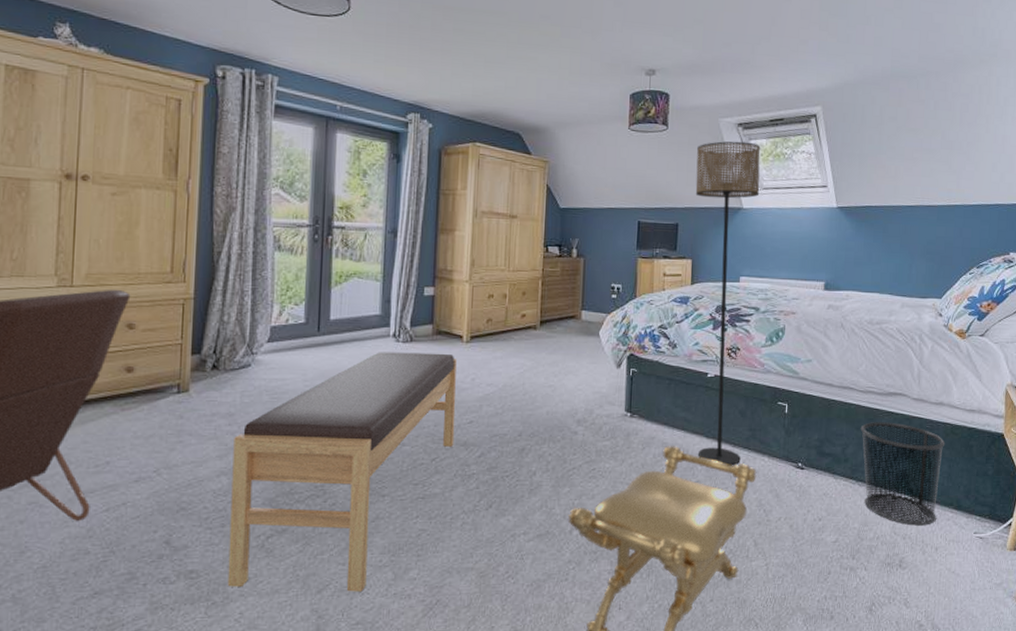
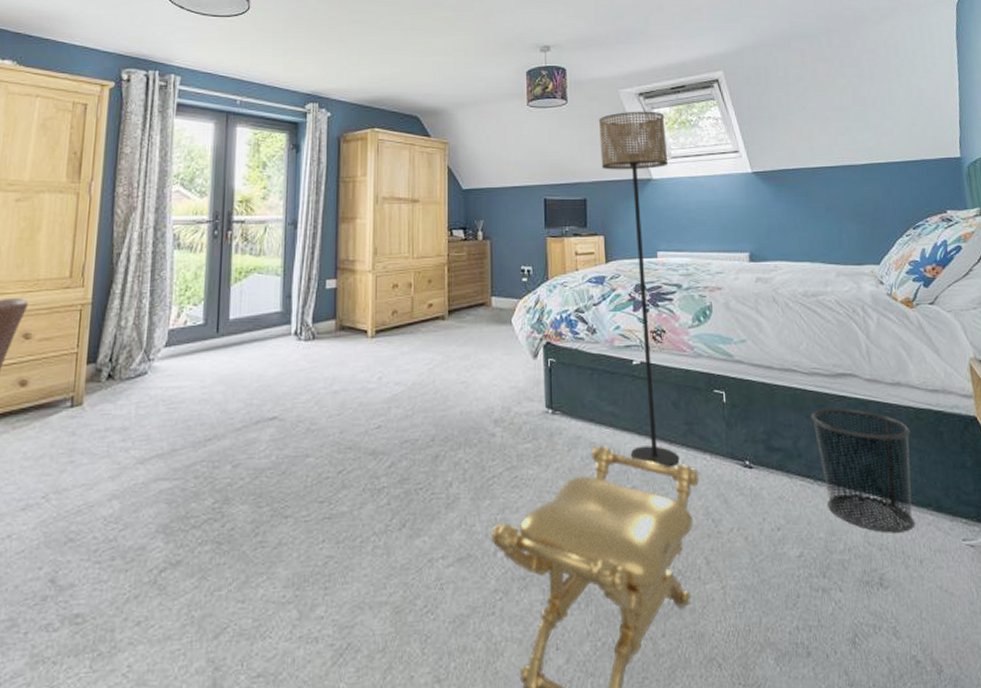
bench: present [227,352,457,592] -> none [115,350,363,636]

